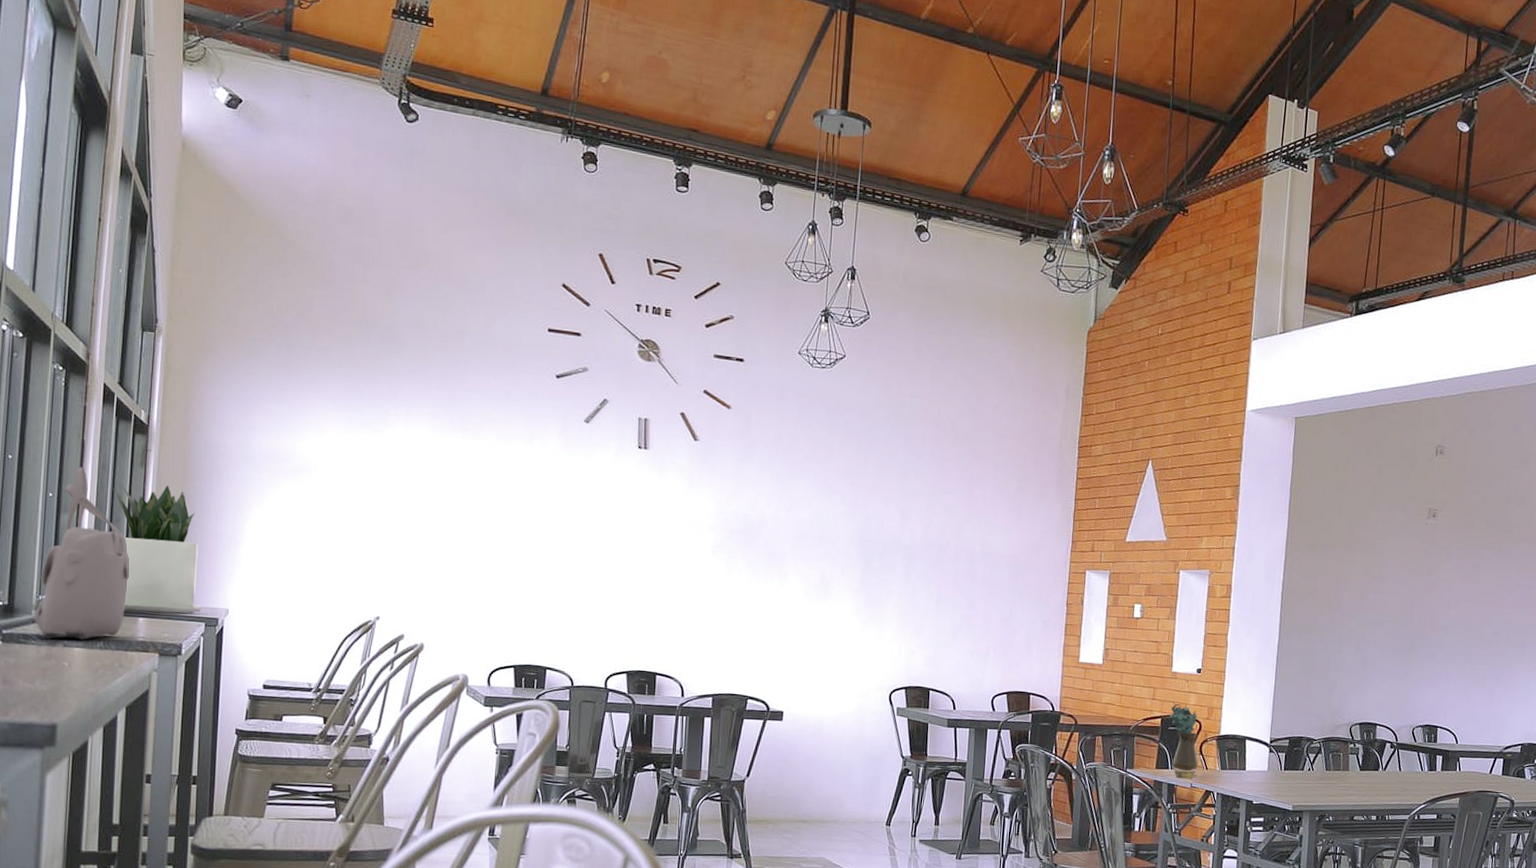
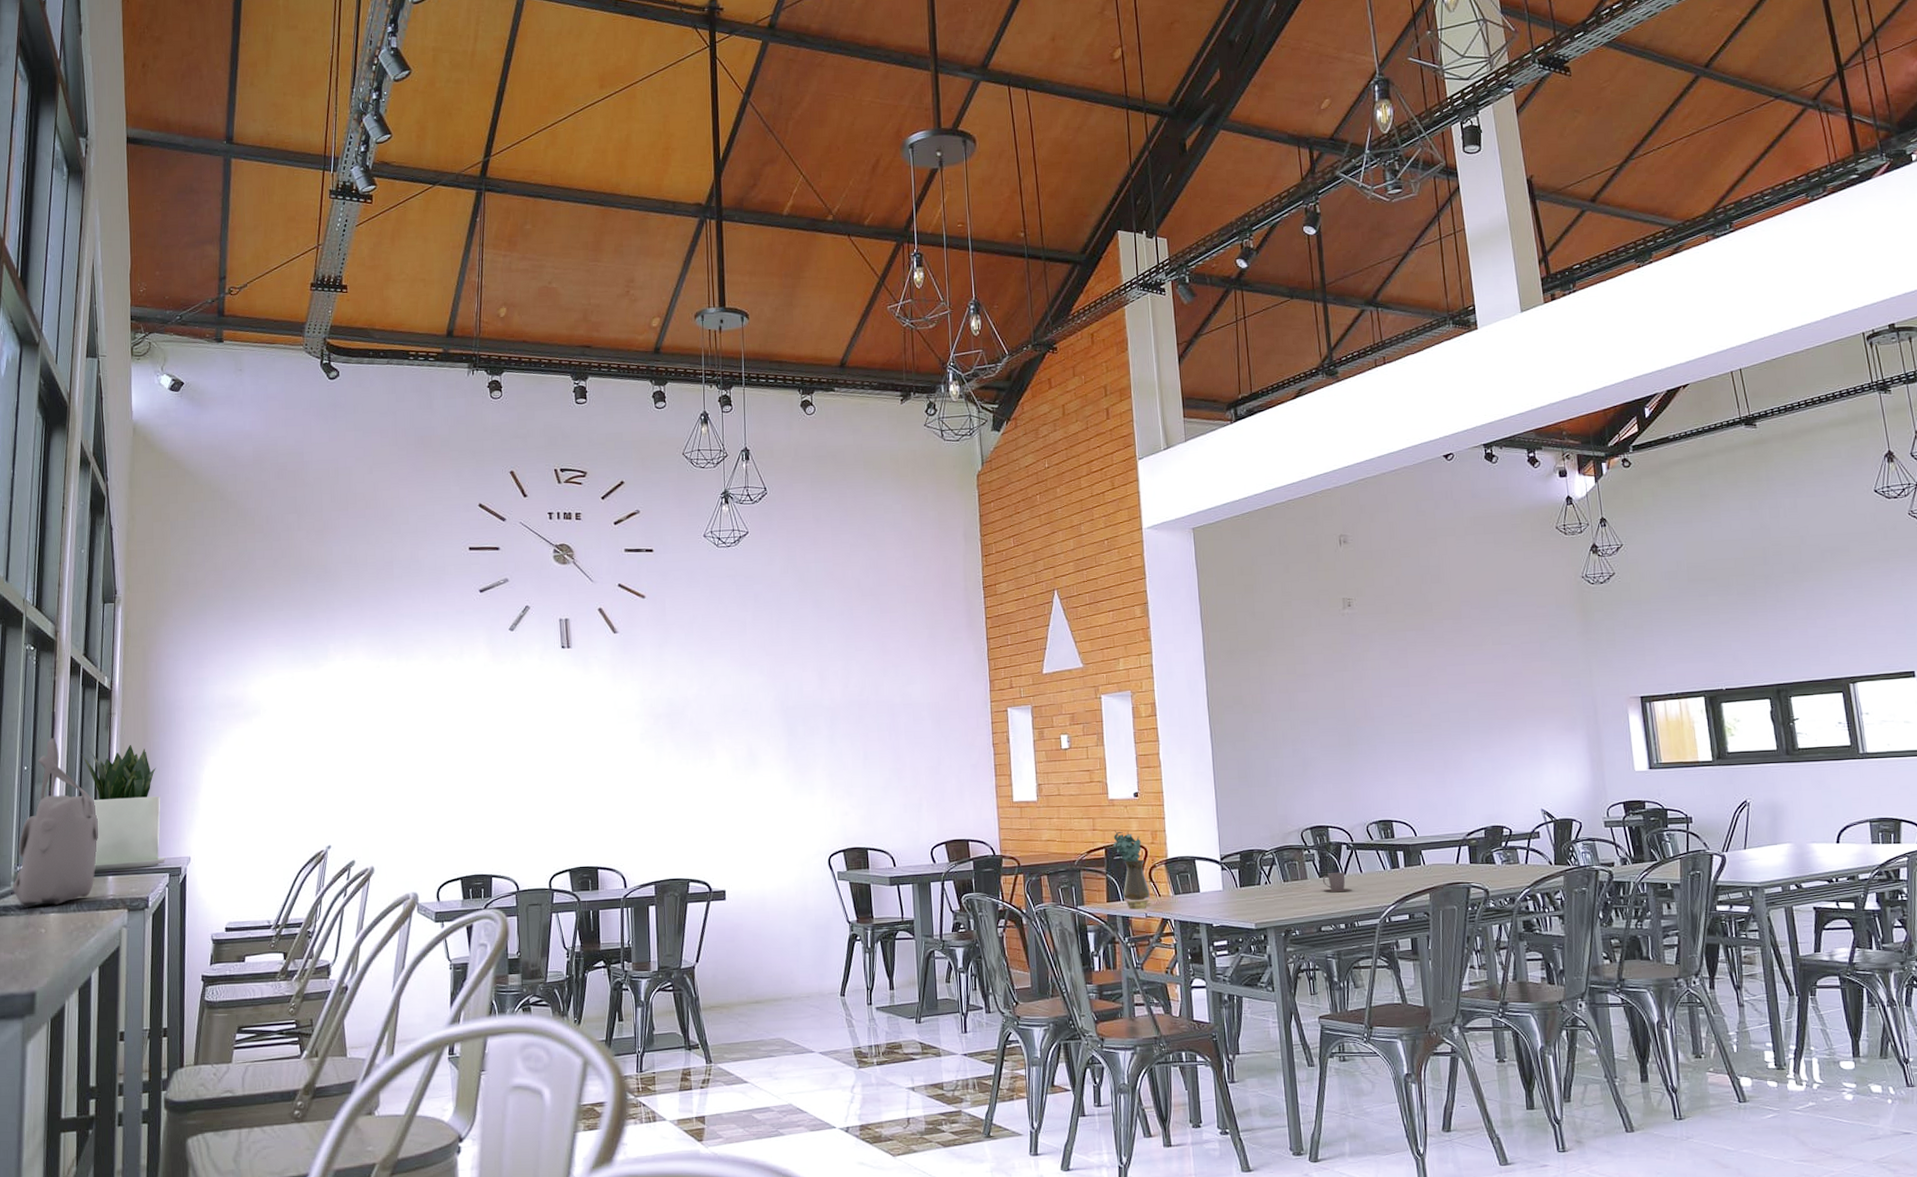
cup: none [1362,767,1389,787] -> present [1322,871,1352,893]

